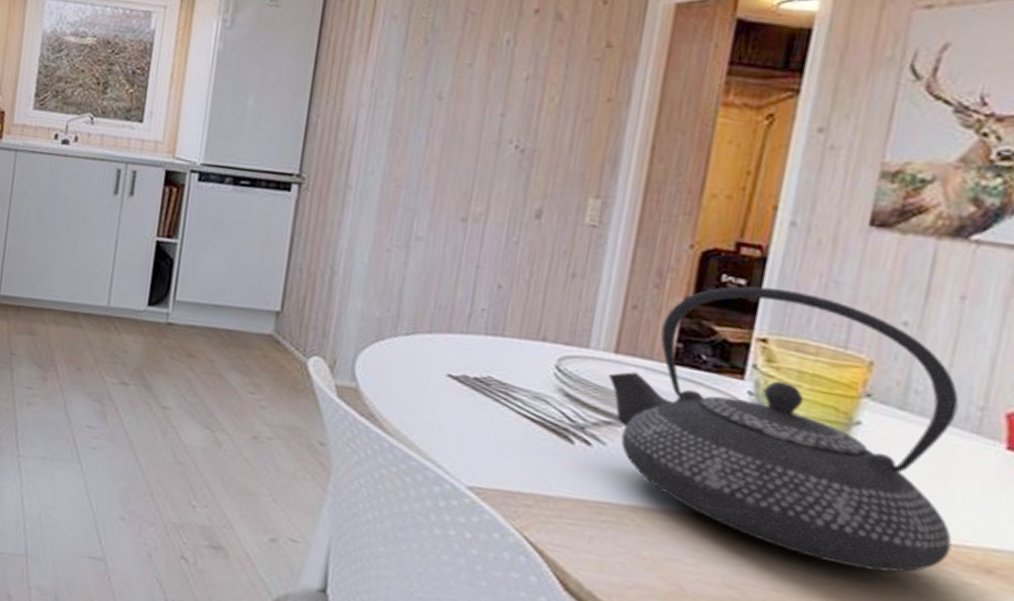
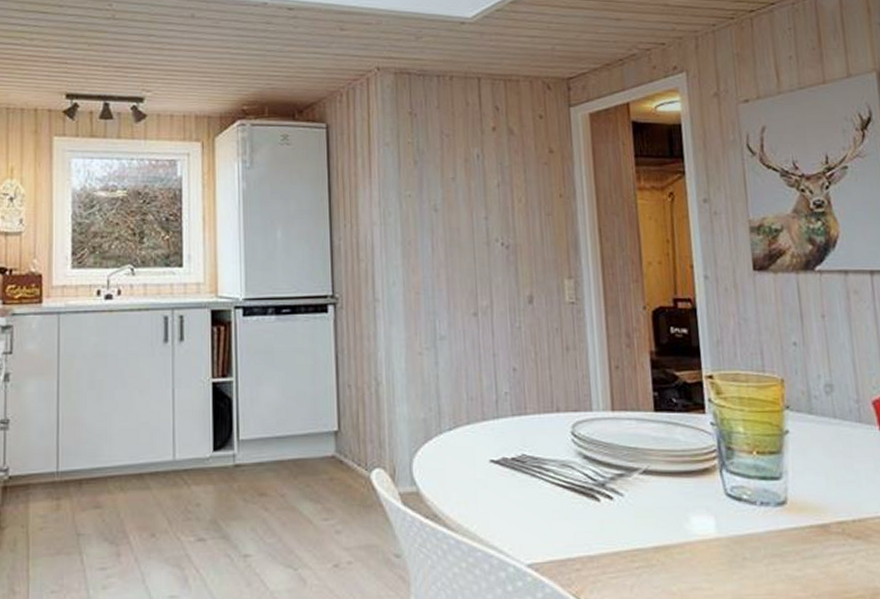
teapot: present [607,286,960,573] -> none [611,332,870,557]

